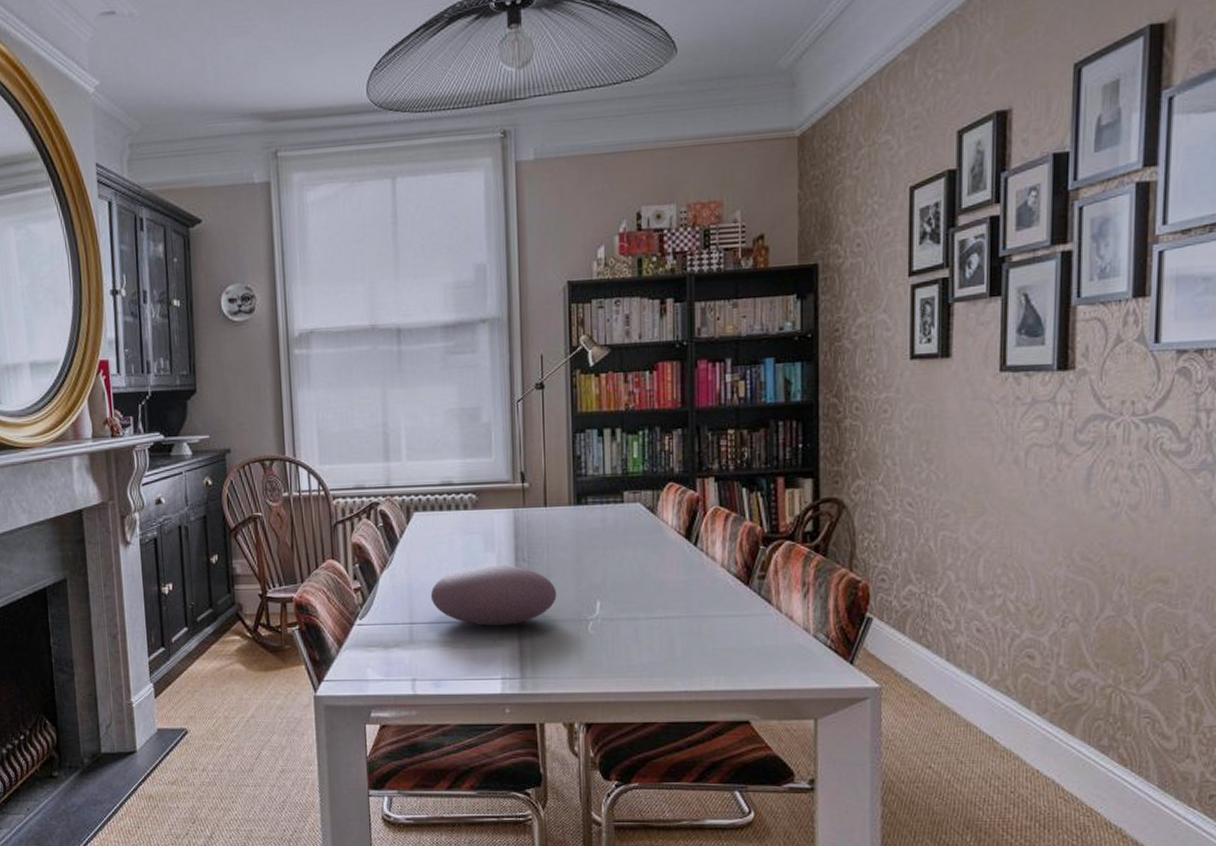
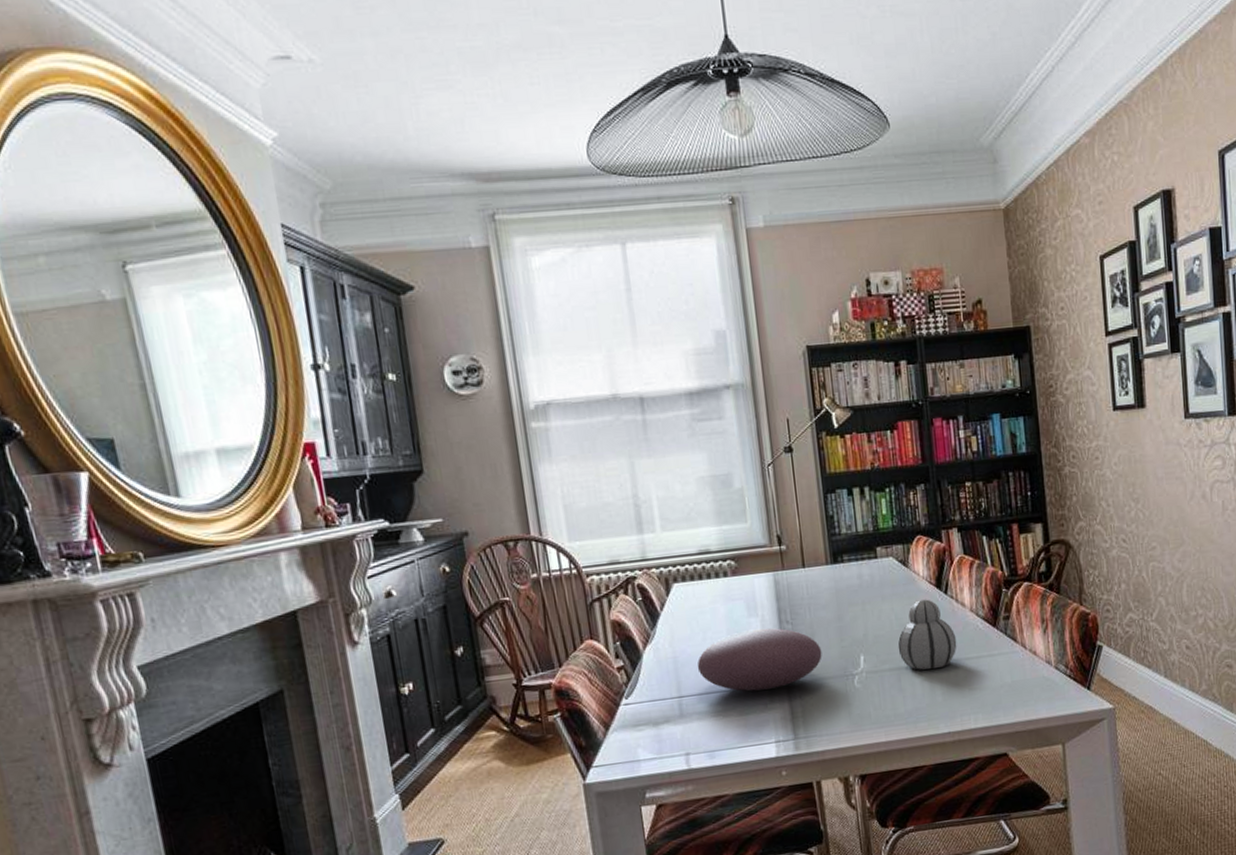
gourd: none [638,549,703,624] -> present [898,599,957,670]

